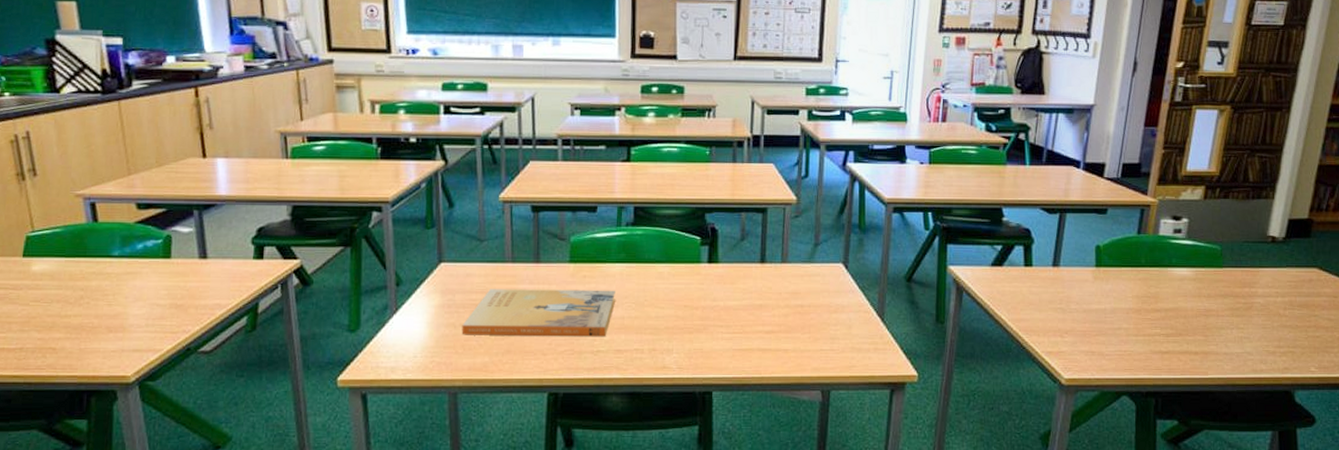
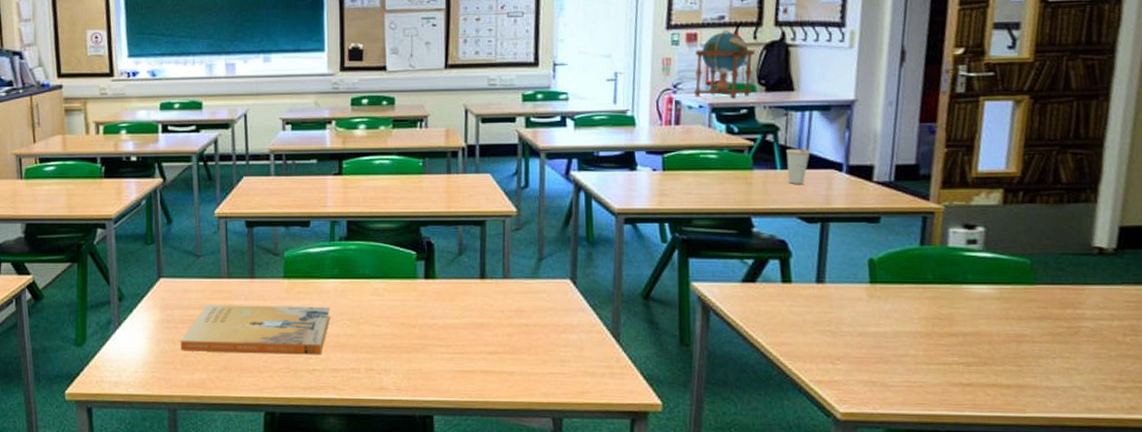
globe: none [960,35,1014,100] -> present [694,29,755,99]
cup: none [1035,147,1056,179] -> present [786,148,812,184]

